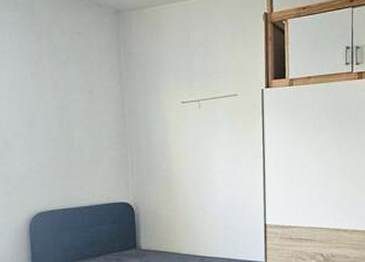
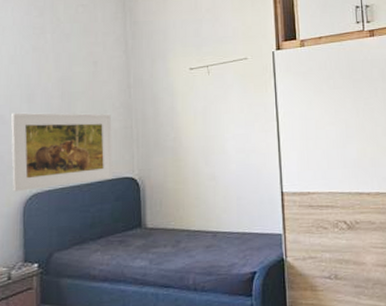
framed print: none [15,136,110,209] -> present [11,112,113,191]

